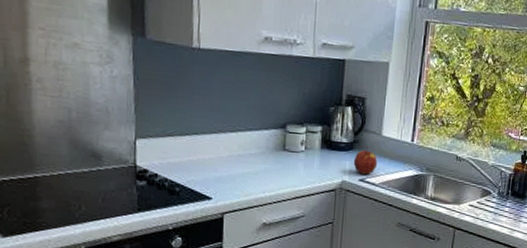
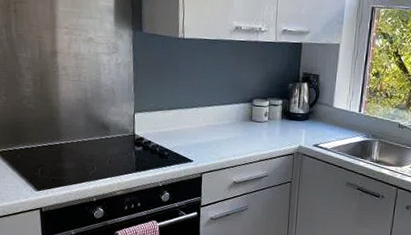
apple: present [353,150,378,175] -> none [308,120,330,141]

